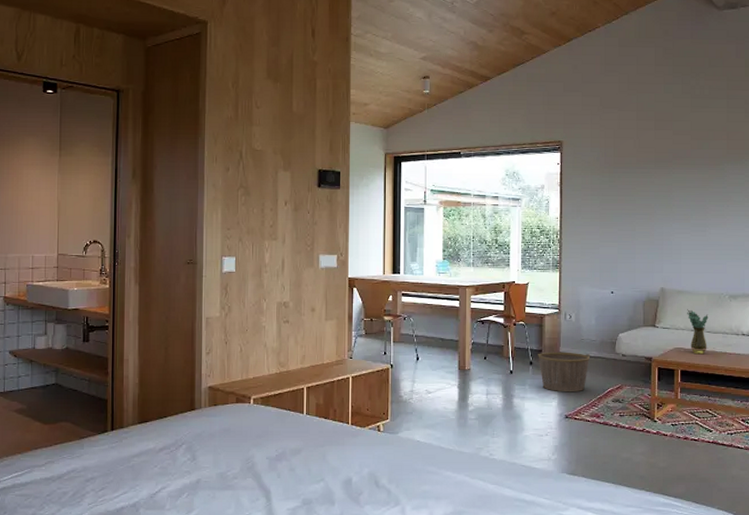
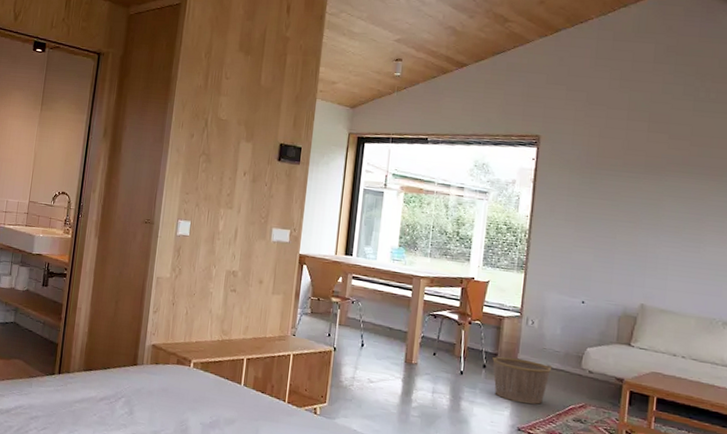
vase: present [687,309,709,355] -> none [669,331,696,384]

